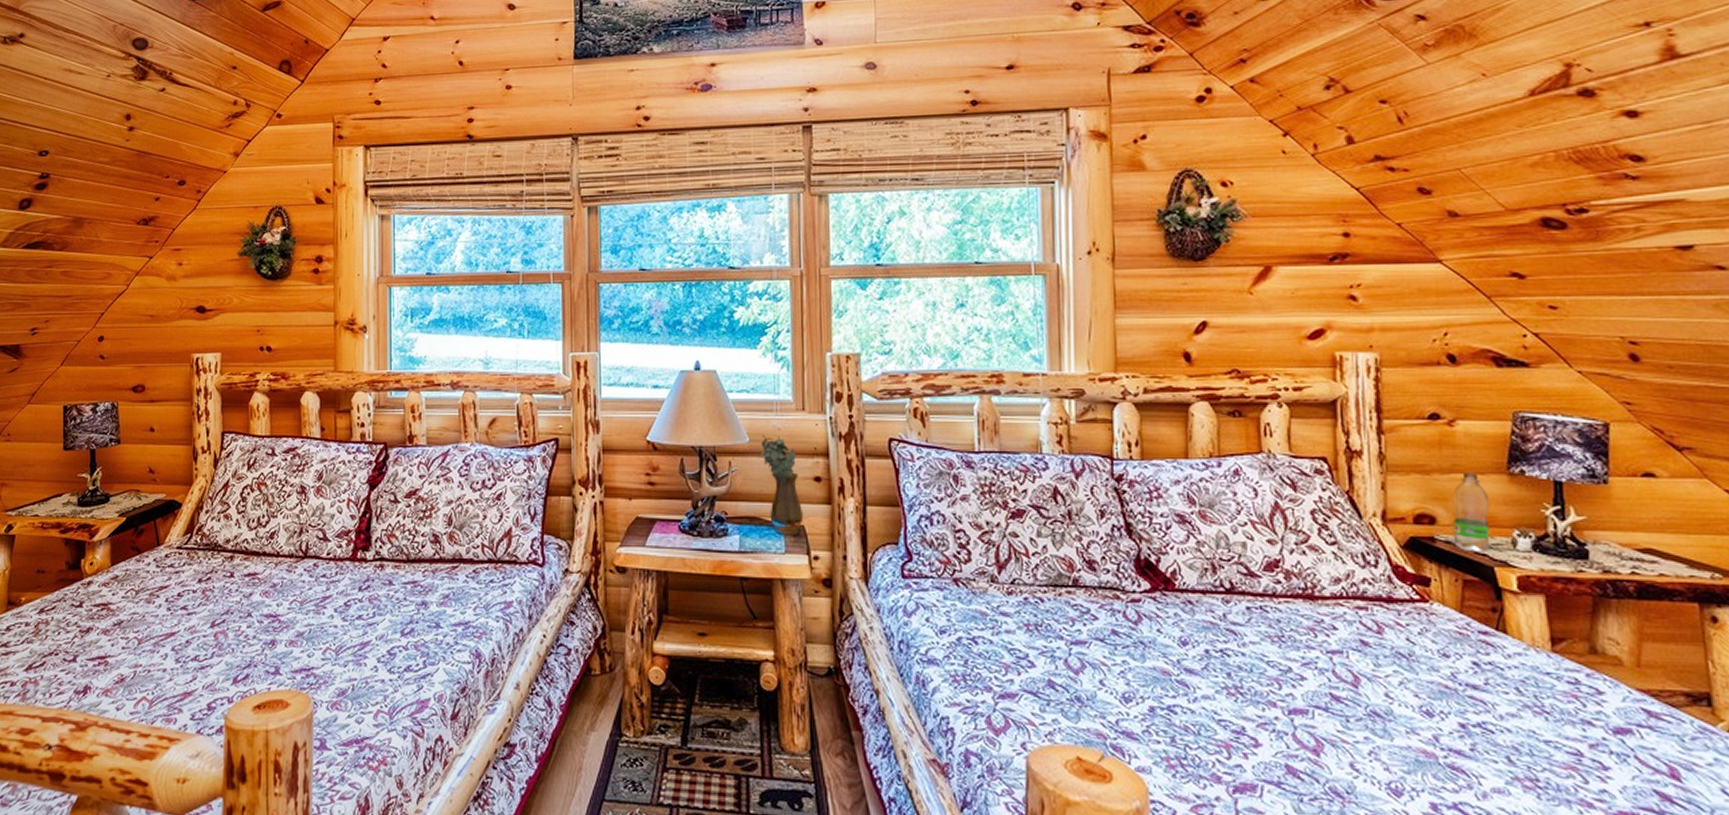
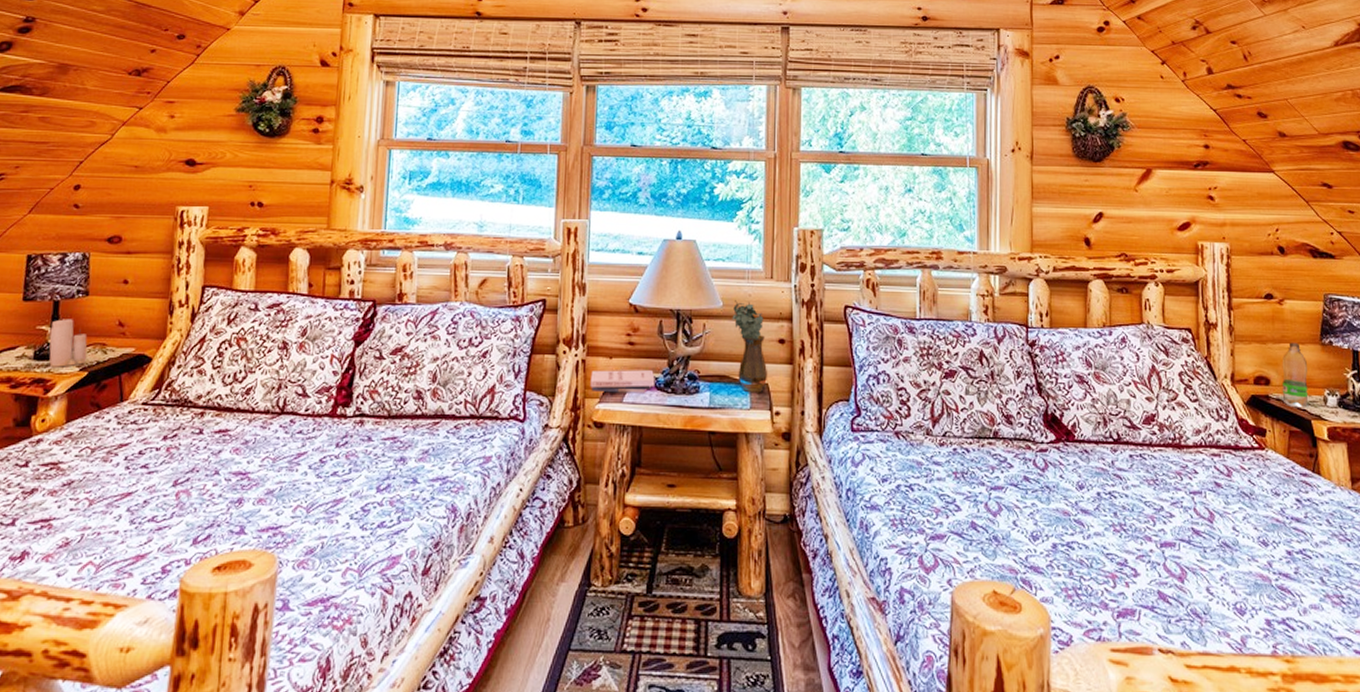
candle: none [89,465,124,513] -> present [49,317,88,367]
books: none [610,512,681,536] -> present [590,370,657,393]

